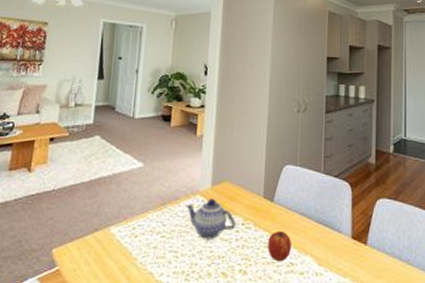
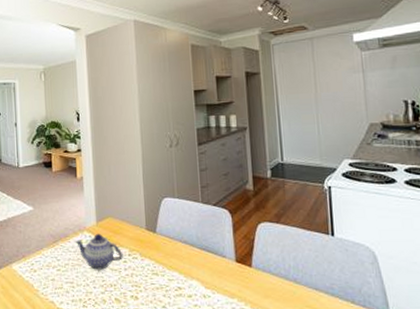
fruit: present [268,230,292,261] -> none [155,258,178,286]

